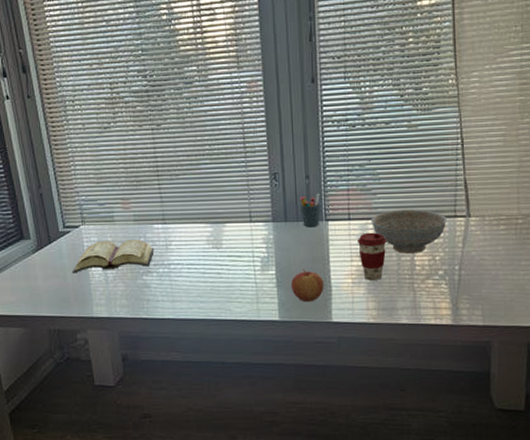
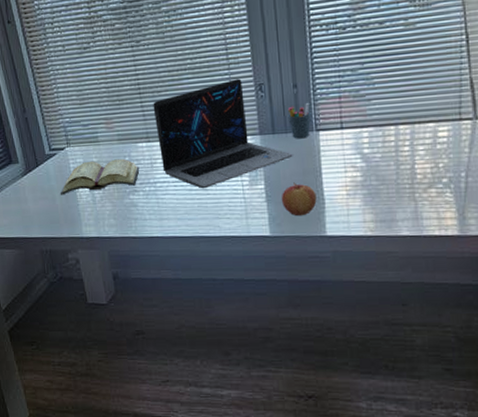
laptop: none [170,167,303,272] -> present [153,79,293,189]
coffee cup: present [358,232,387,280] -> none [352,140,384,192]
decorative bowl: present [370,209,447,254] -> none [365,113,451,162]

